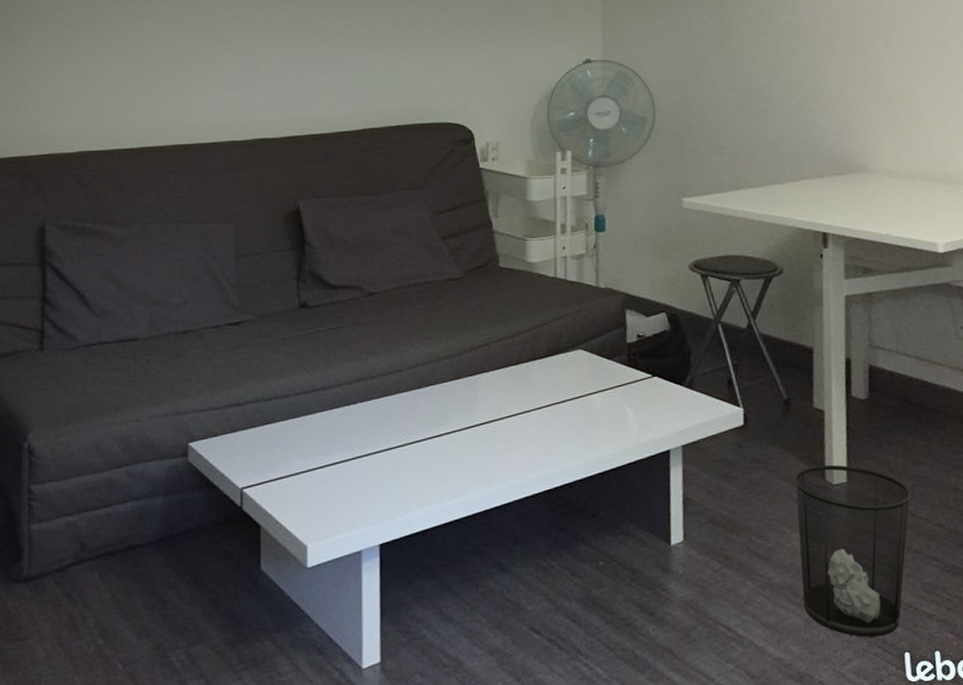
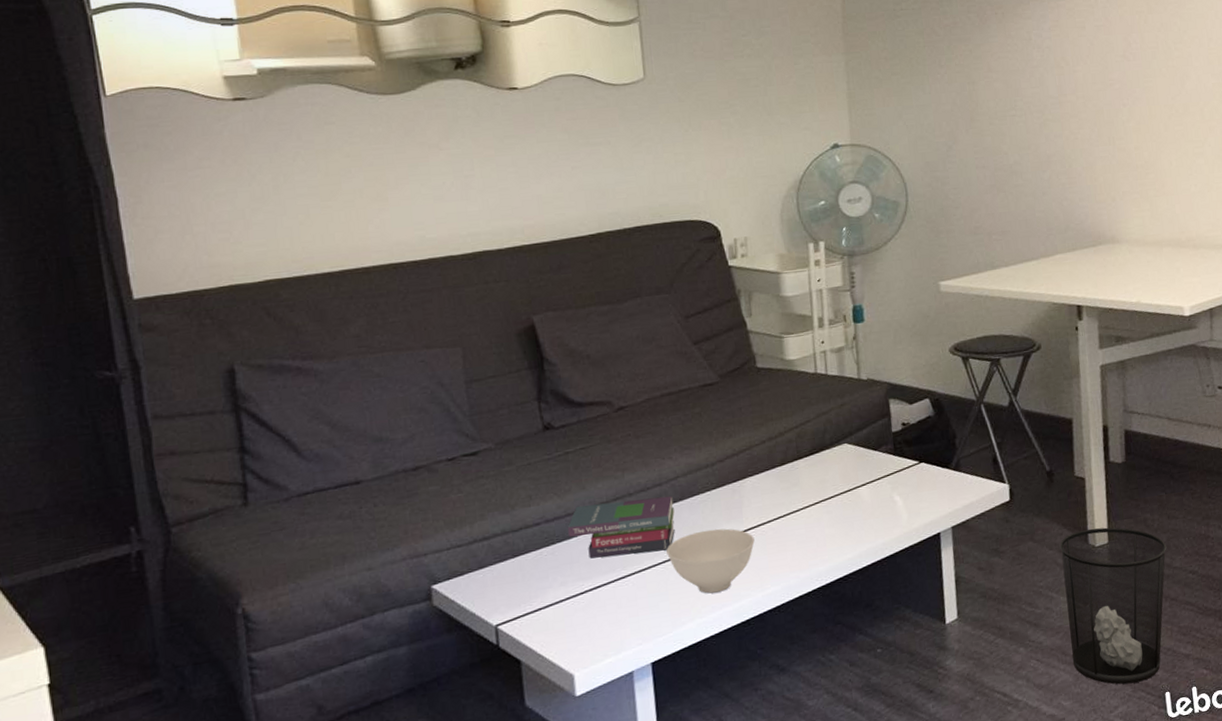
books: none [313,382,412,436] -> present [567,495,675,559]
bowl: none [402,420,486,483] -> present [666,528,755,594]

